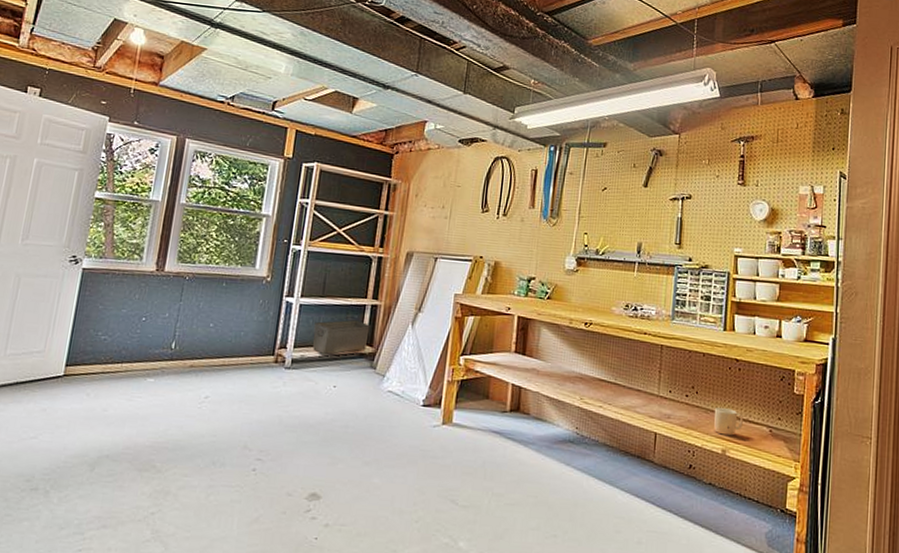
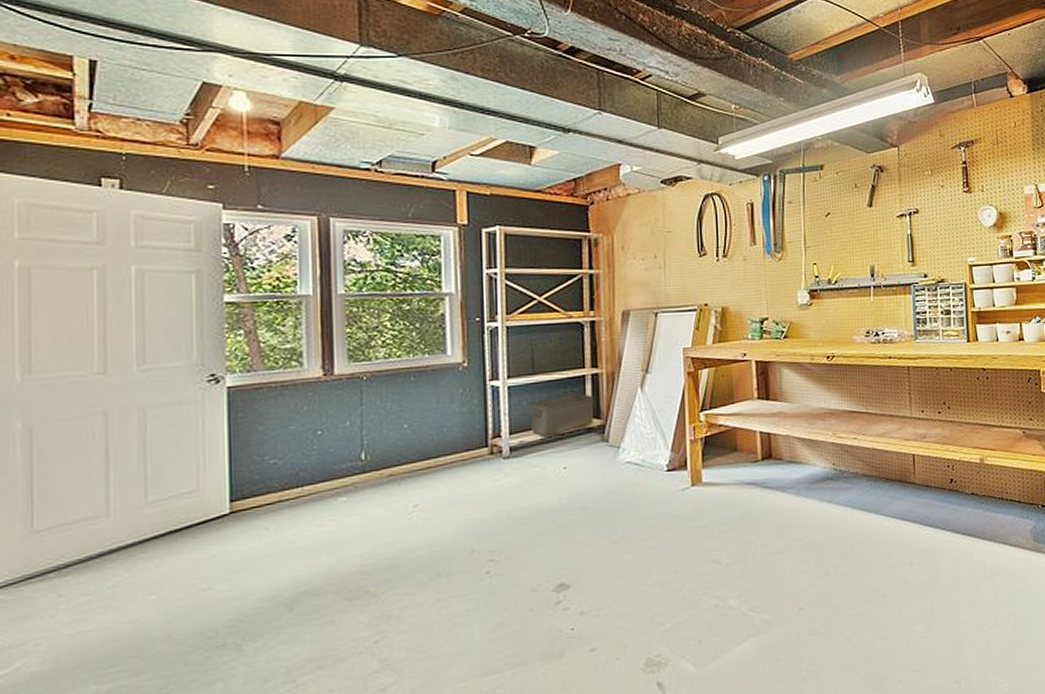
mug: present [713,408,743,436] -> none [967,418,997,445]

